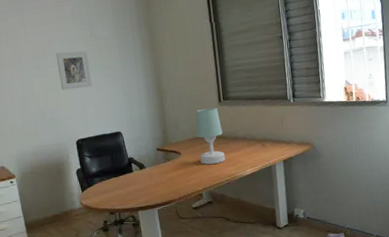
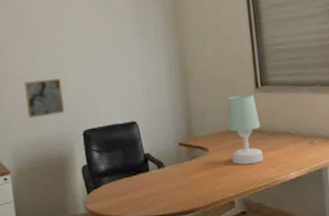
wall art: none [23,96,60,131] -> present [24,77,65,119]
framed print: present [55,51,92,90] -> none [64,25,104,71]

